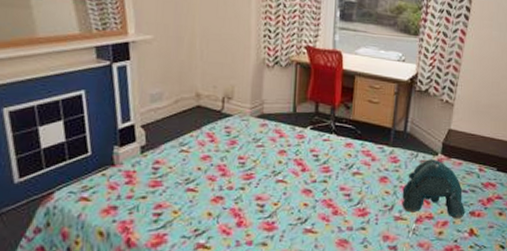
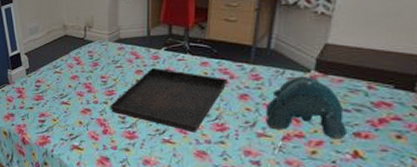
serving tray: none [247,147,370,219] -> present [110,67,228,133]

